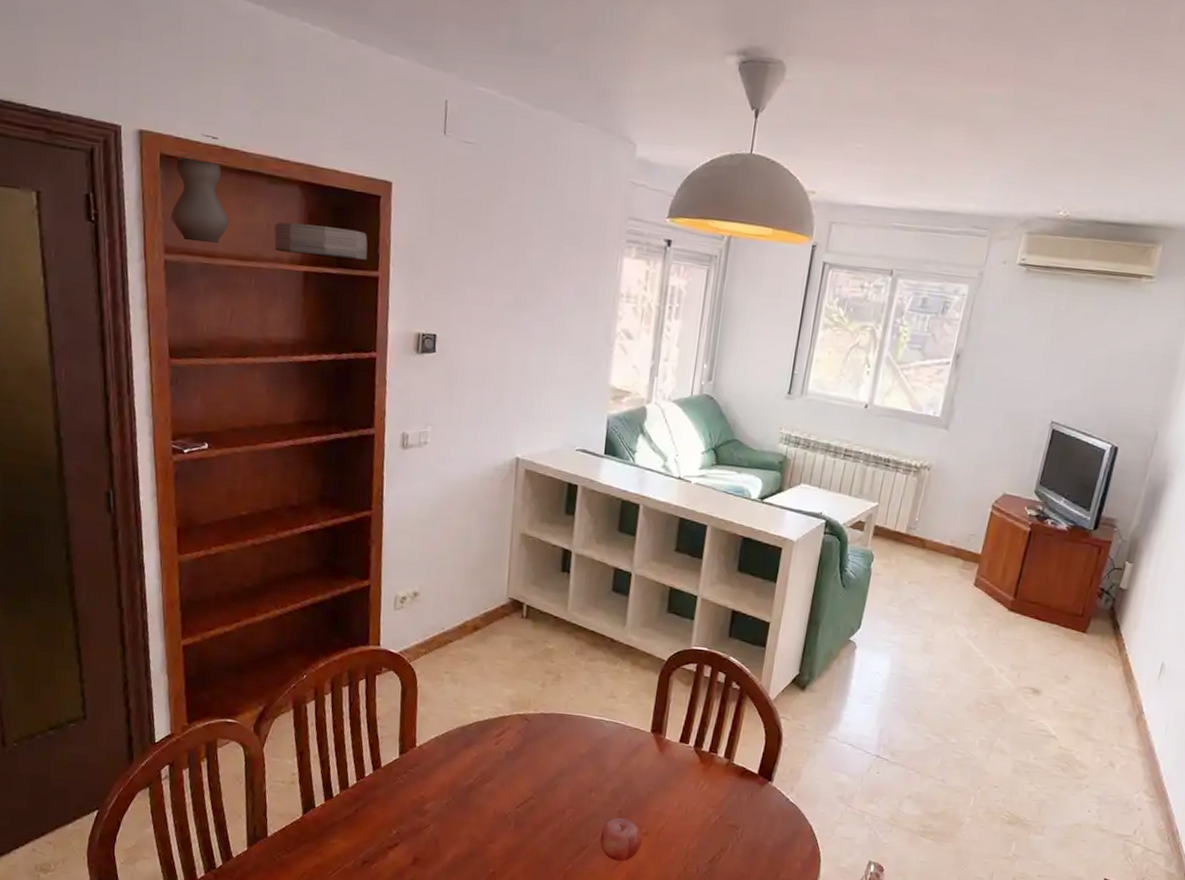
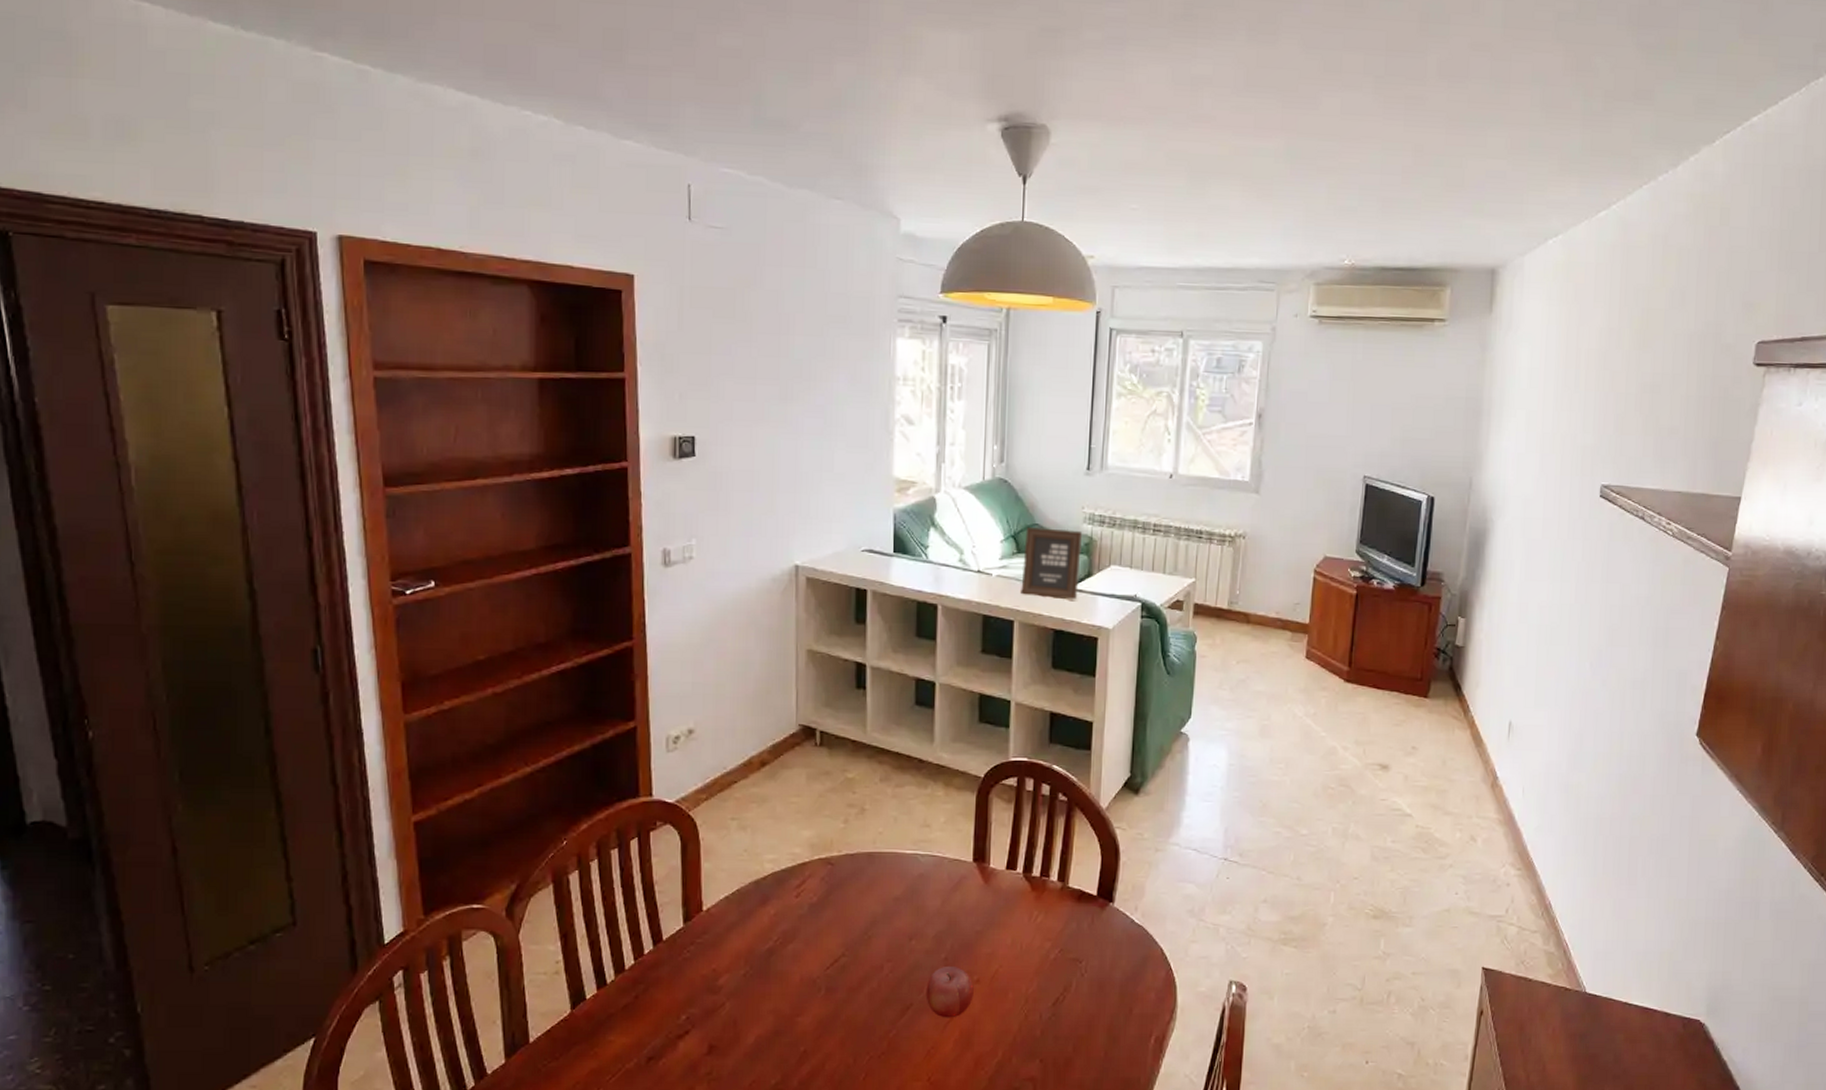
vase: present [171,133,229,243] -> none [379,235,448,355]
decorative box: present [274,222,368,260] -> none [501,325,611,361]
picture frame: none [716,442,778,512] -> present [1021,527,1083,600]

